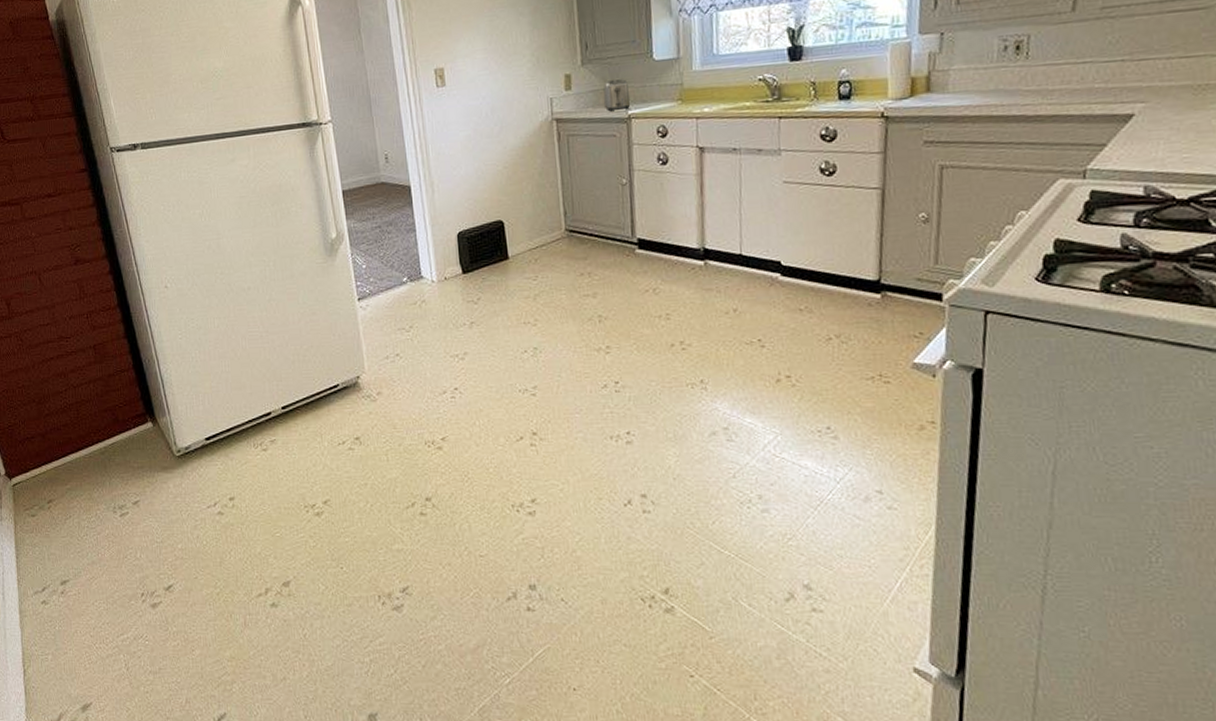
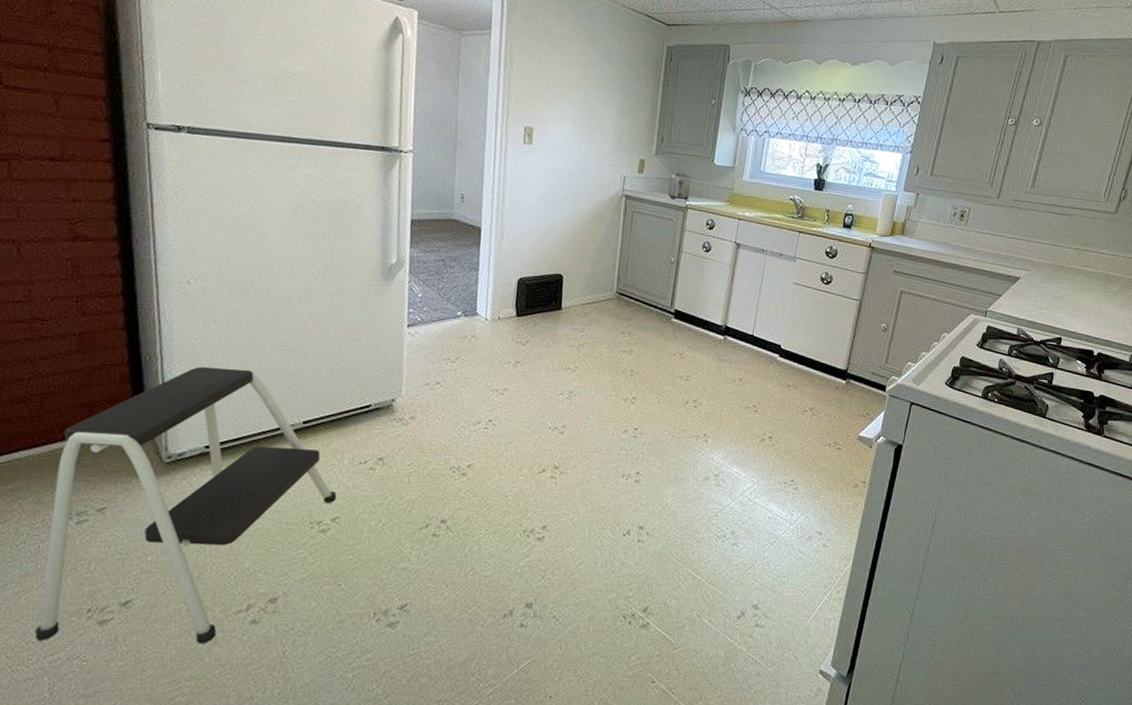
step stool: none [98,362,324,626] -> present [34,366,337,643]

